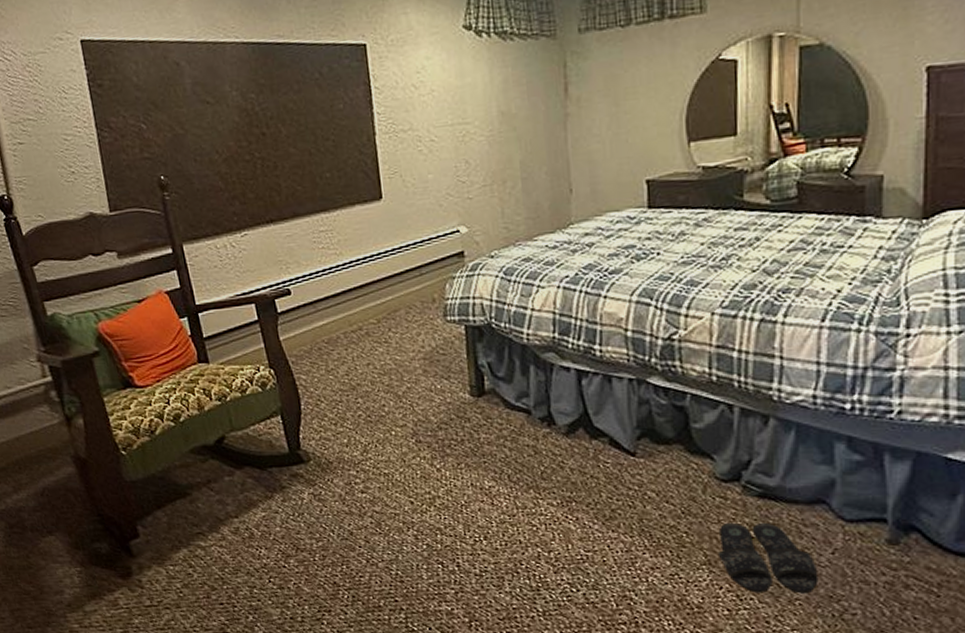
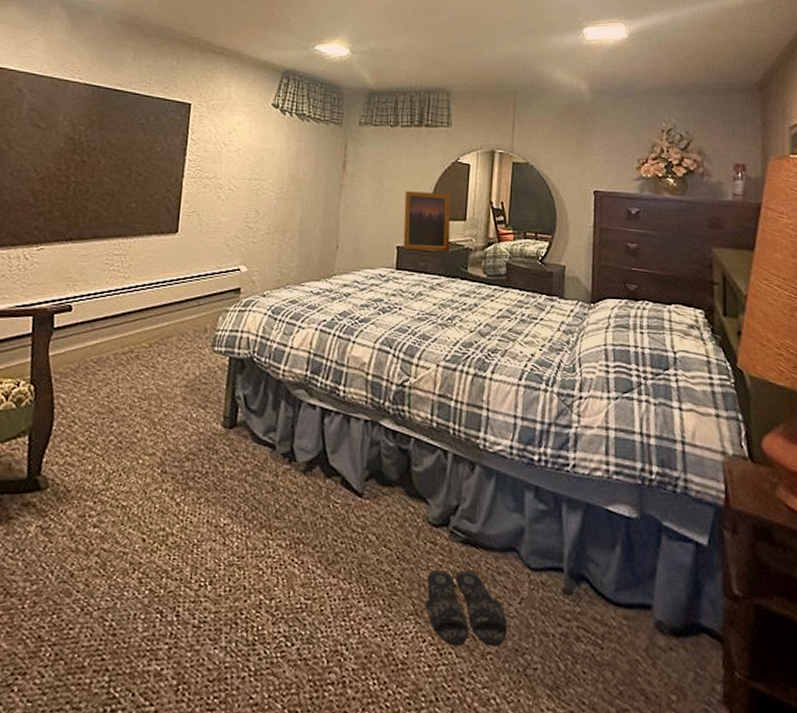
picture frame: none [650,103,717,183] -> present [403,191,451,252]

